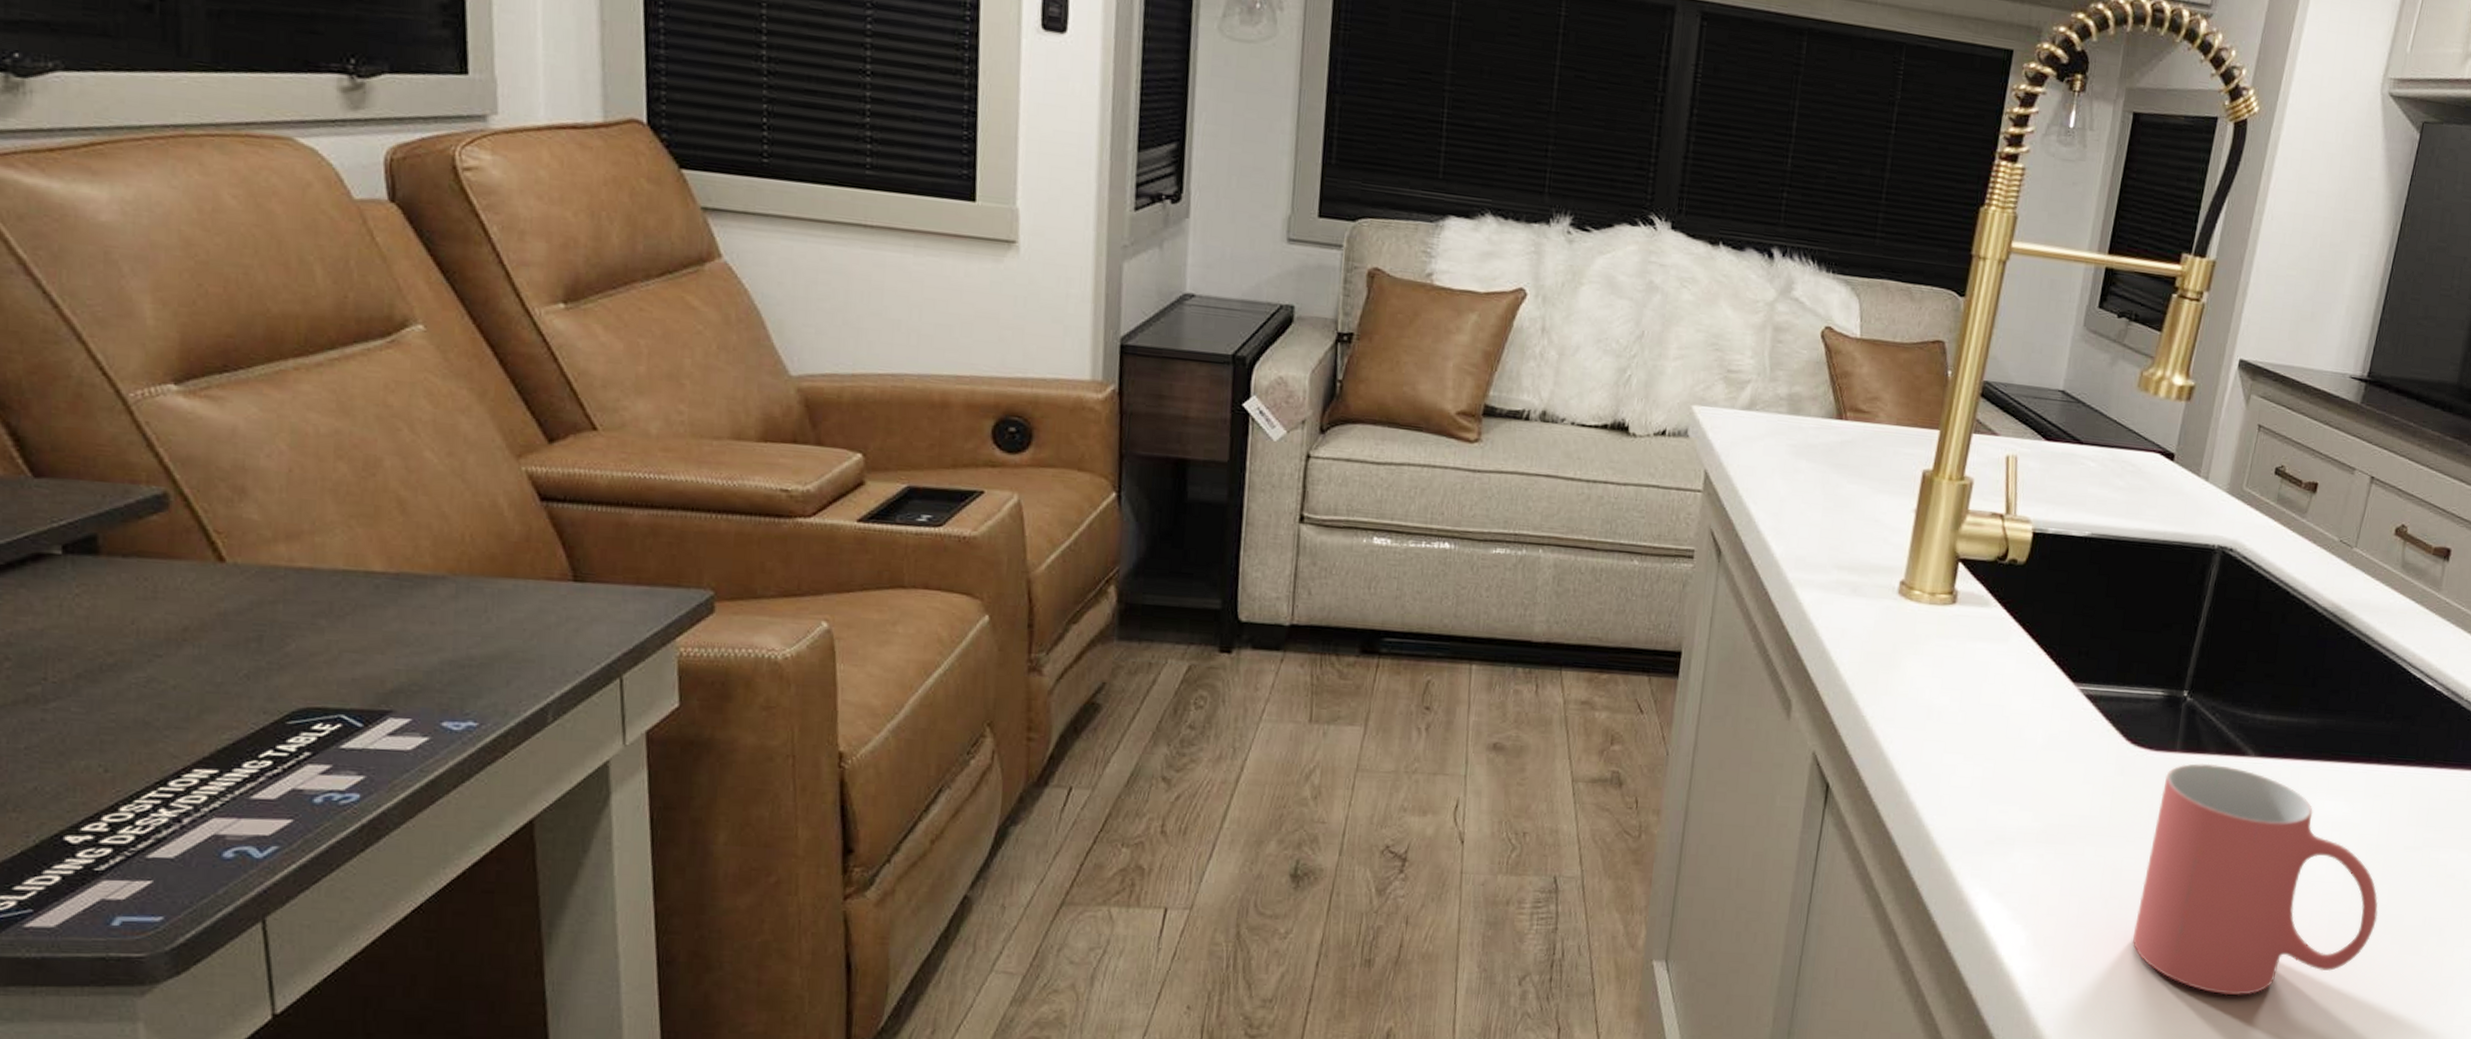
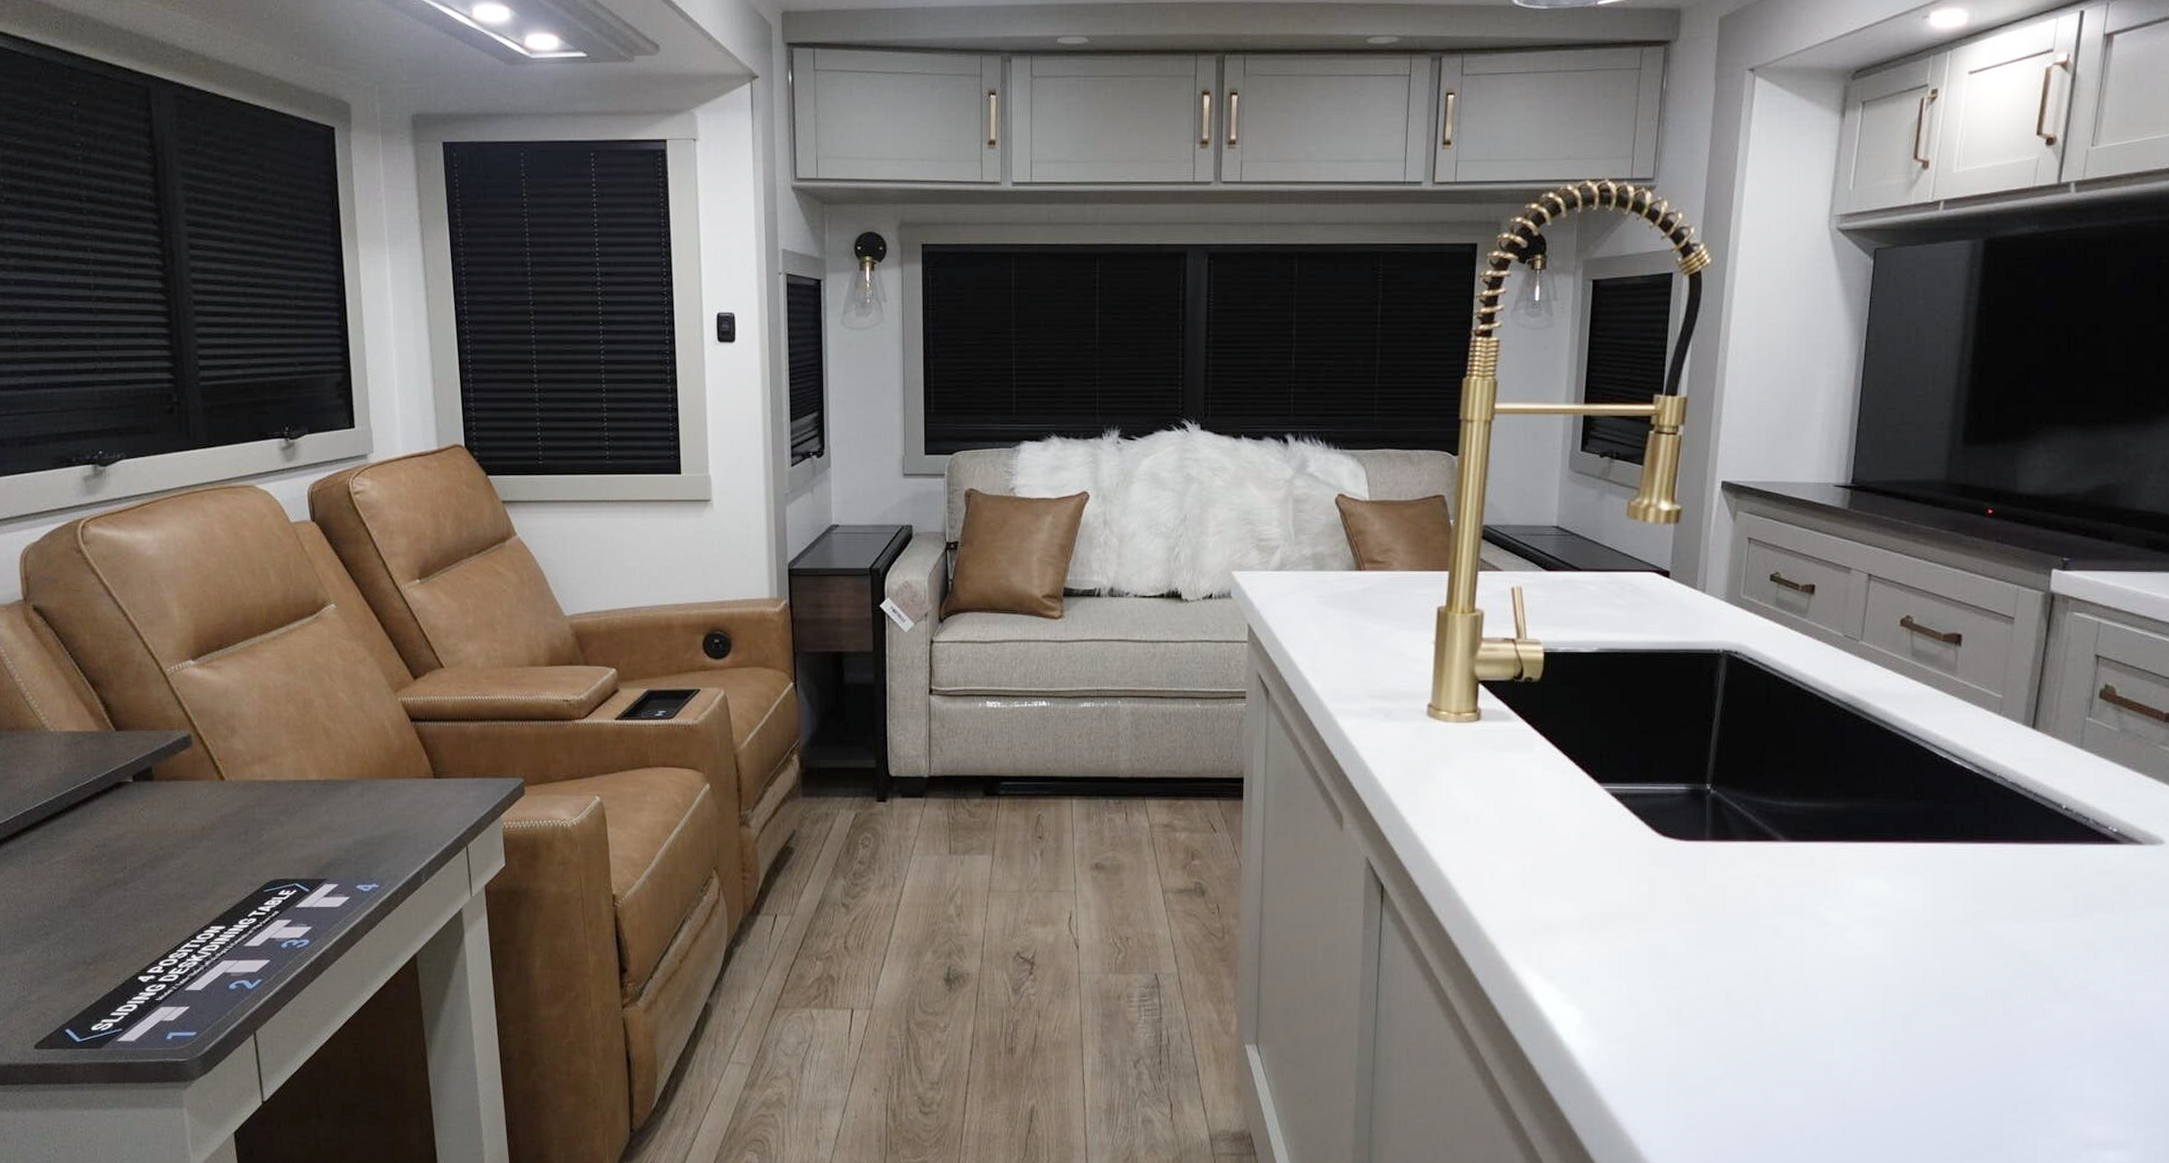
mug: present [2132,763,2378,996] -> none [1685,850,1935,1068]

